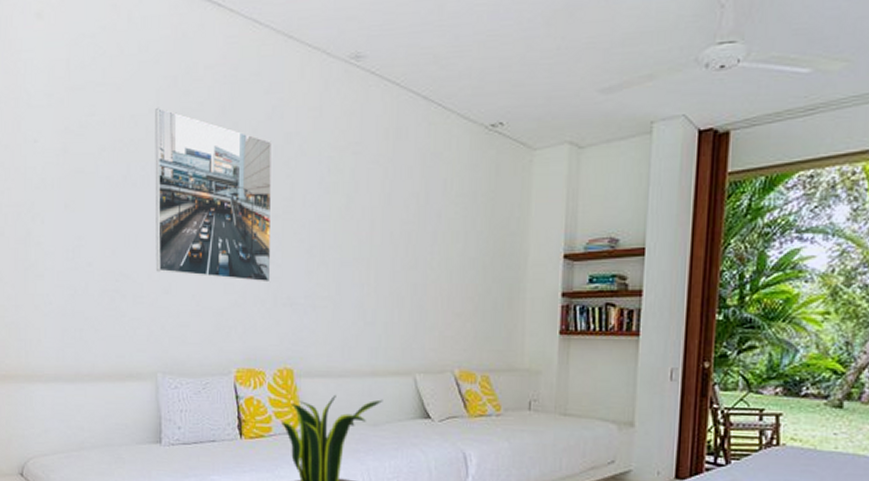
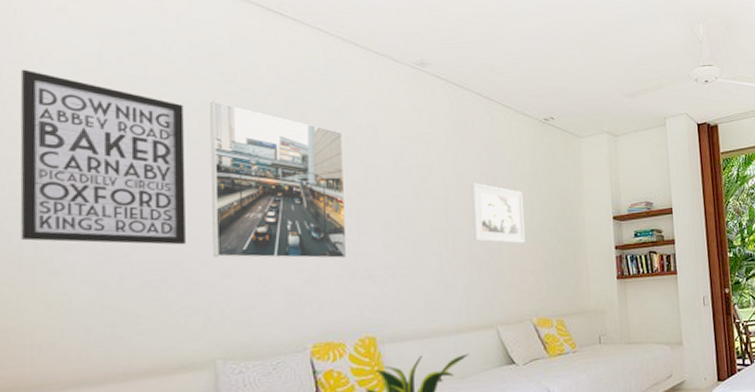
wall art: none [12,78,135,257] -> present [20,69,187,245]
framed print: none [397,204,456,280] -> present [470,182,525,244]

